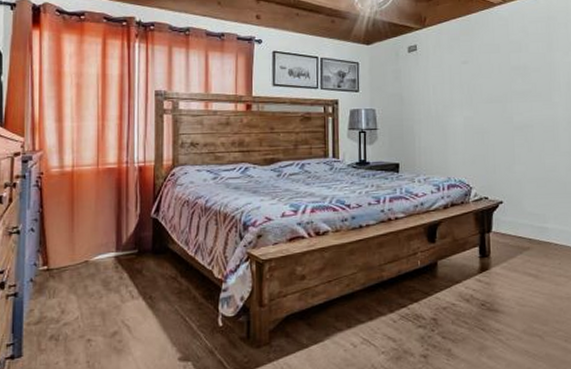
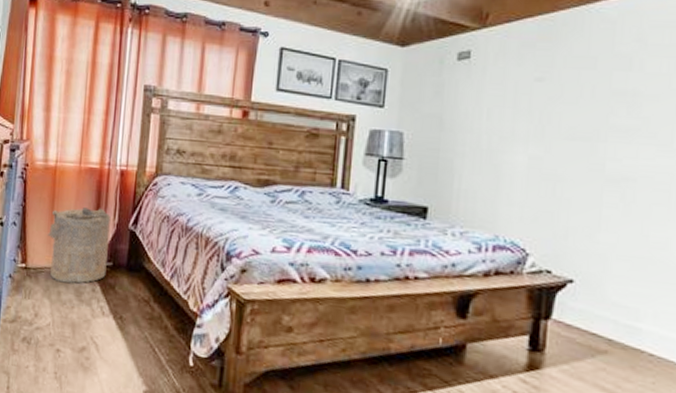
laundry hamper: none [68,203,132,277] -> present [47,207,111,284]

